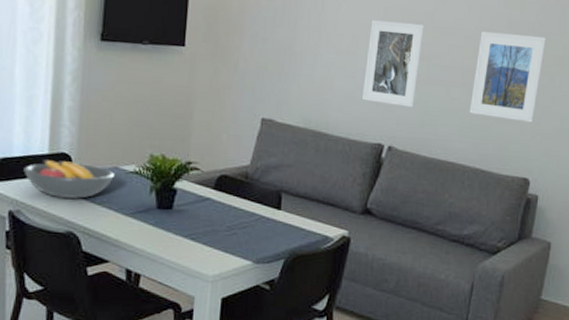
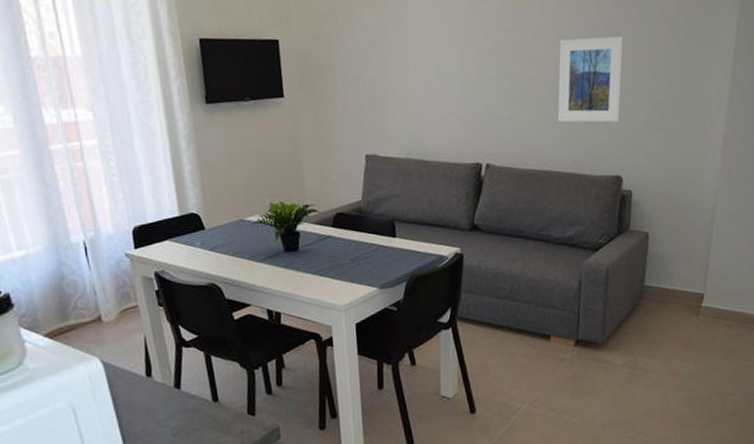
fruit bowl: present [23,160,116,199] -> none [160,220,243,254]
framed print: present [363,20,425,108] -> none [454,42,506,125]

